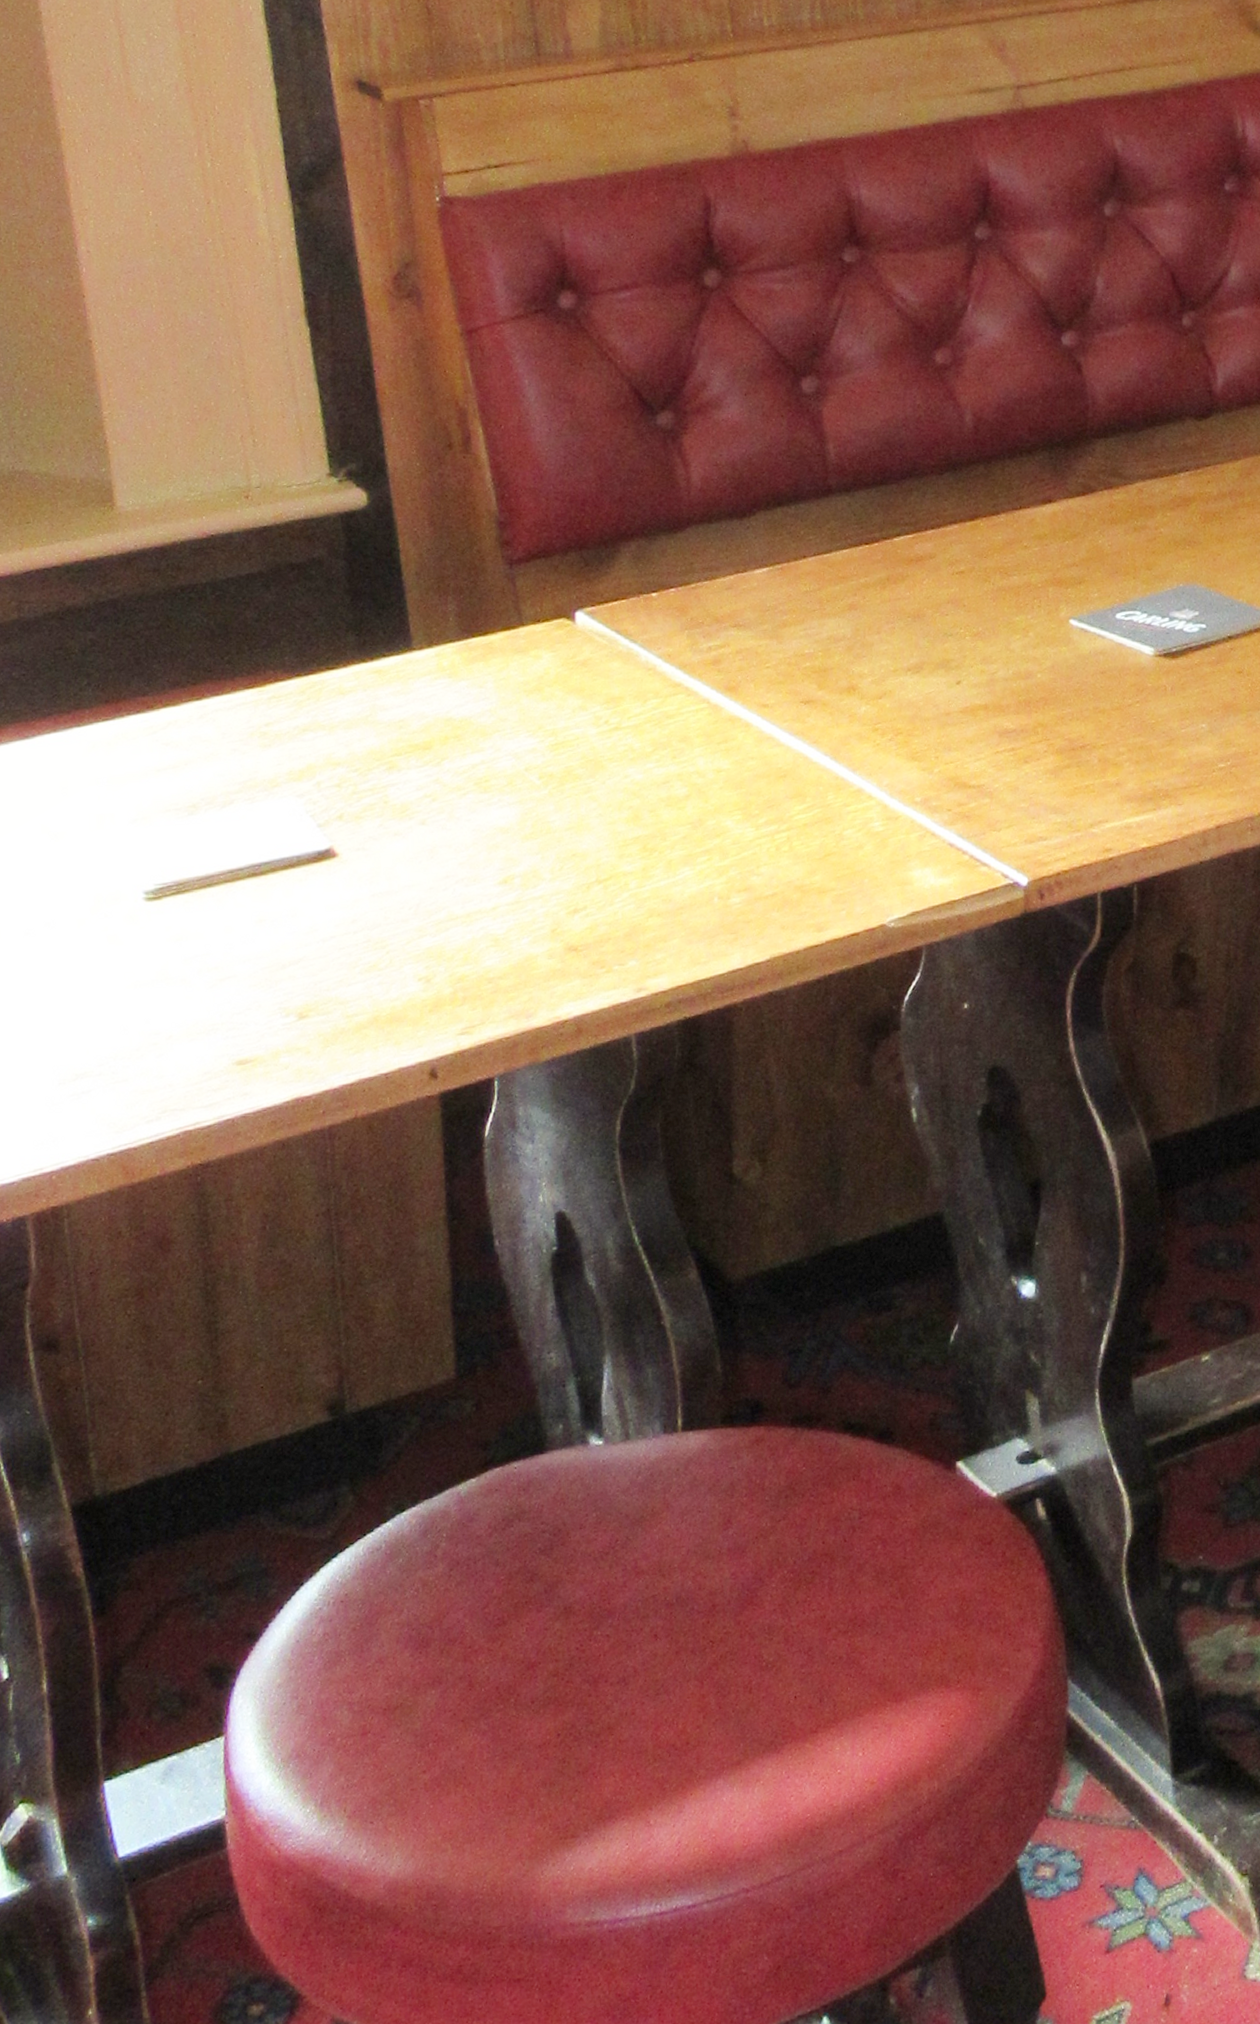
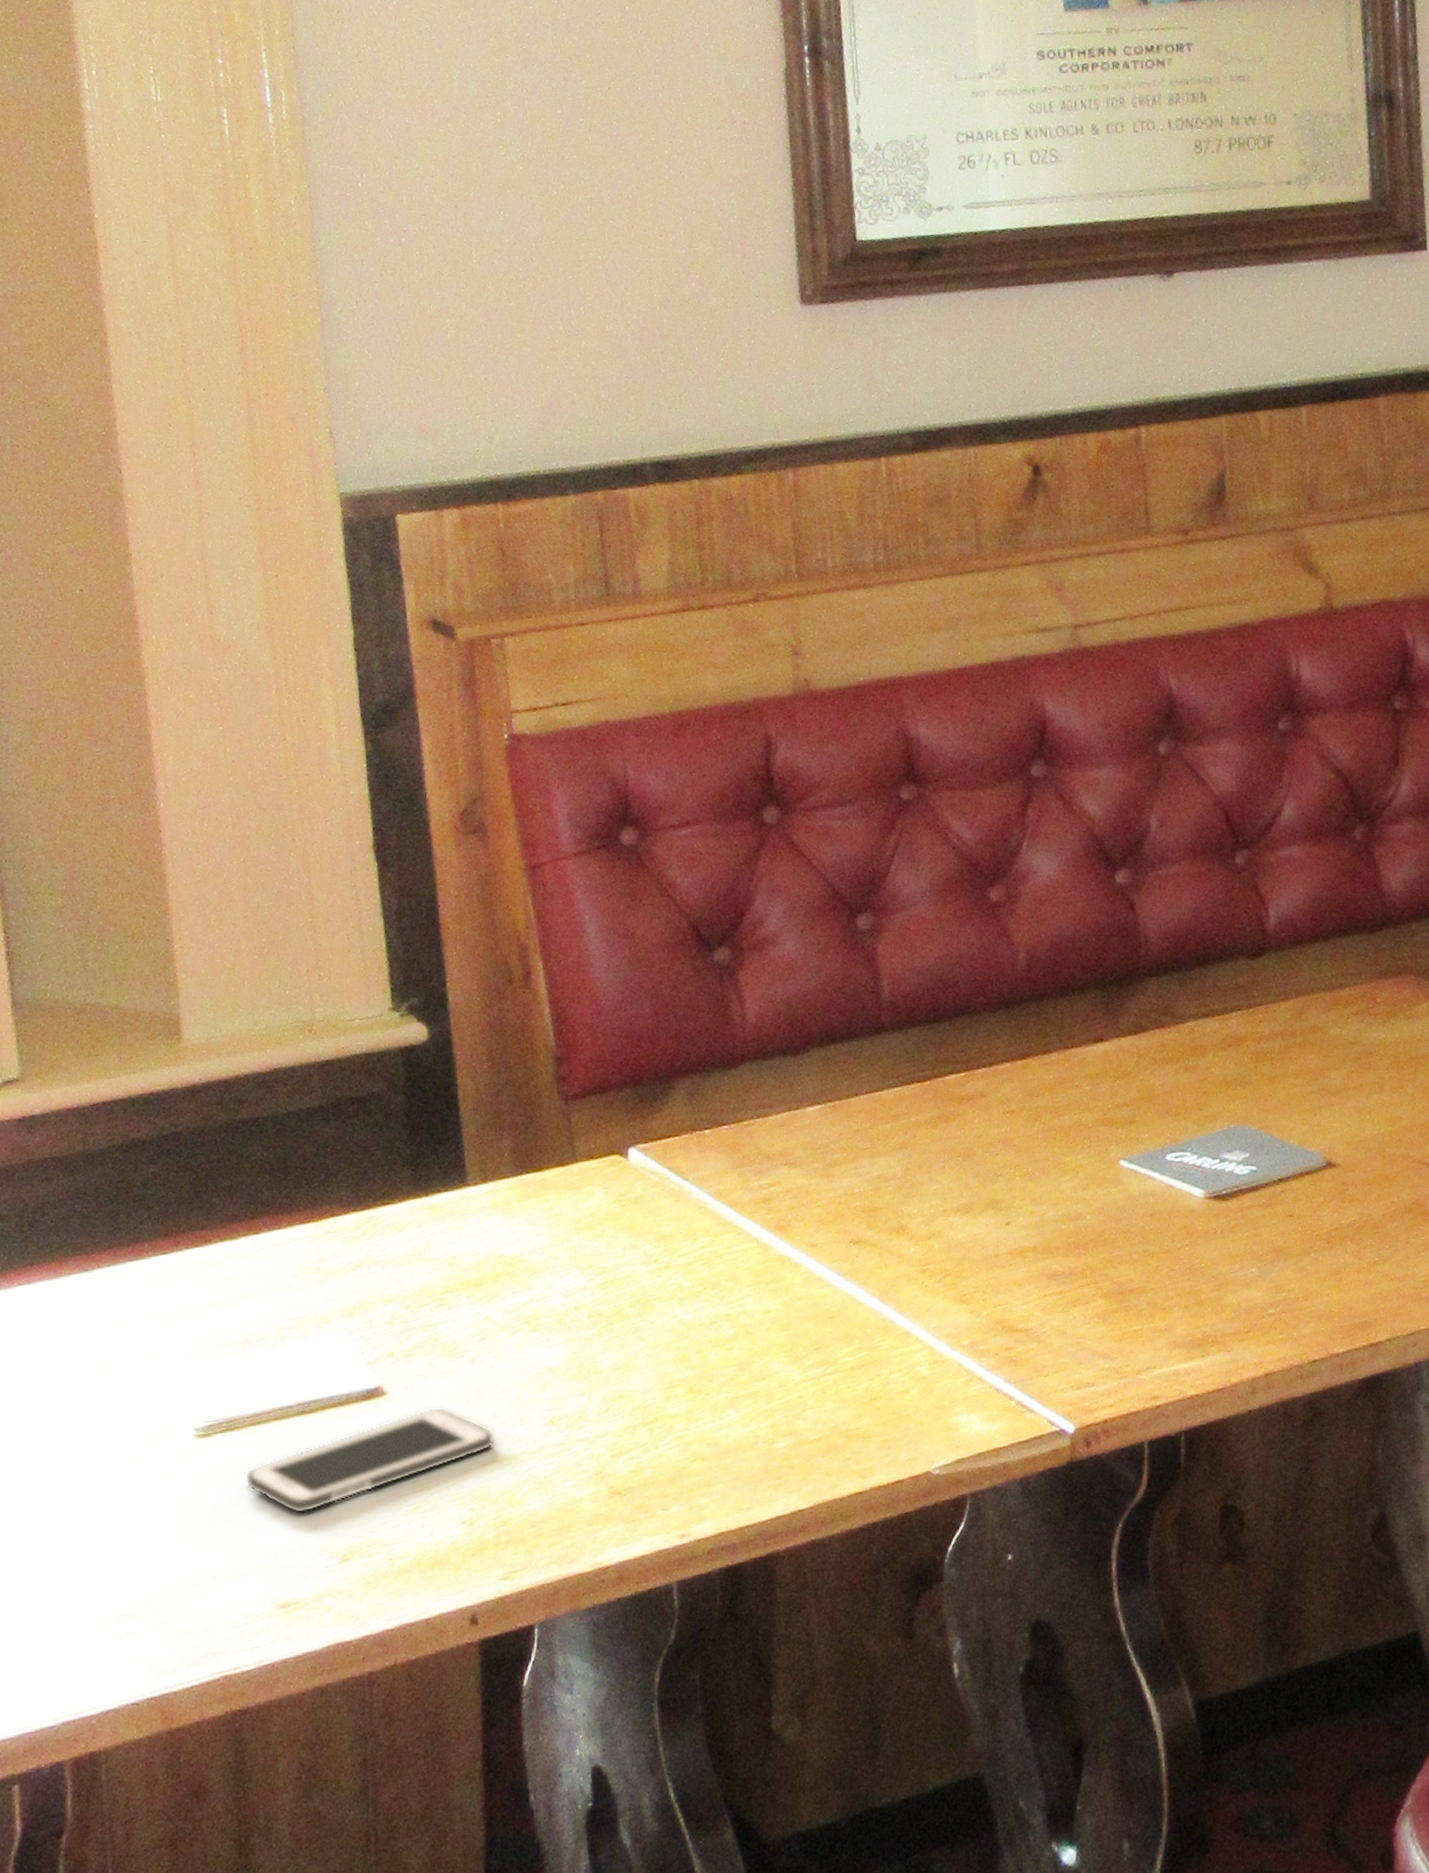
cell phone: none [197,867,449,974] -> present [245,1406,495,1514]

